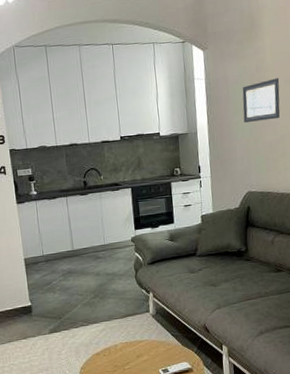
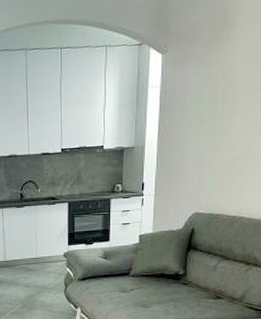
wall art: present [242,78,280,123] -> none [200,85,249,137]

